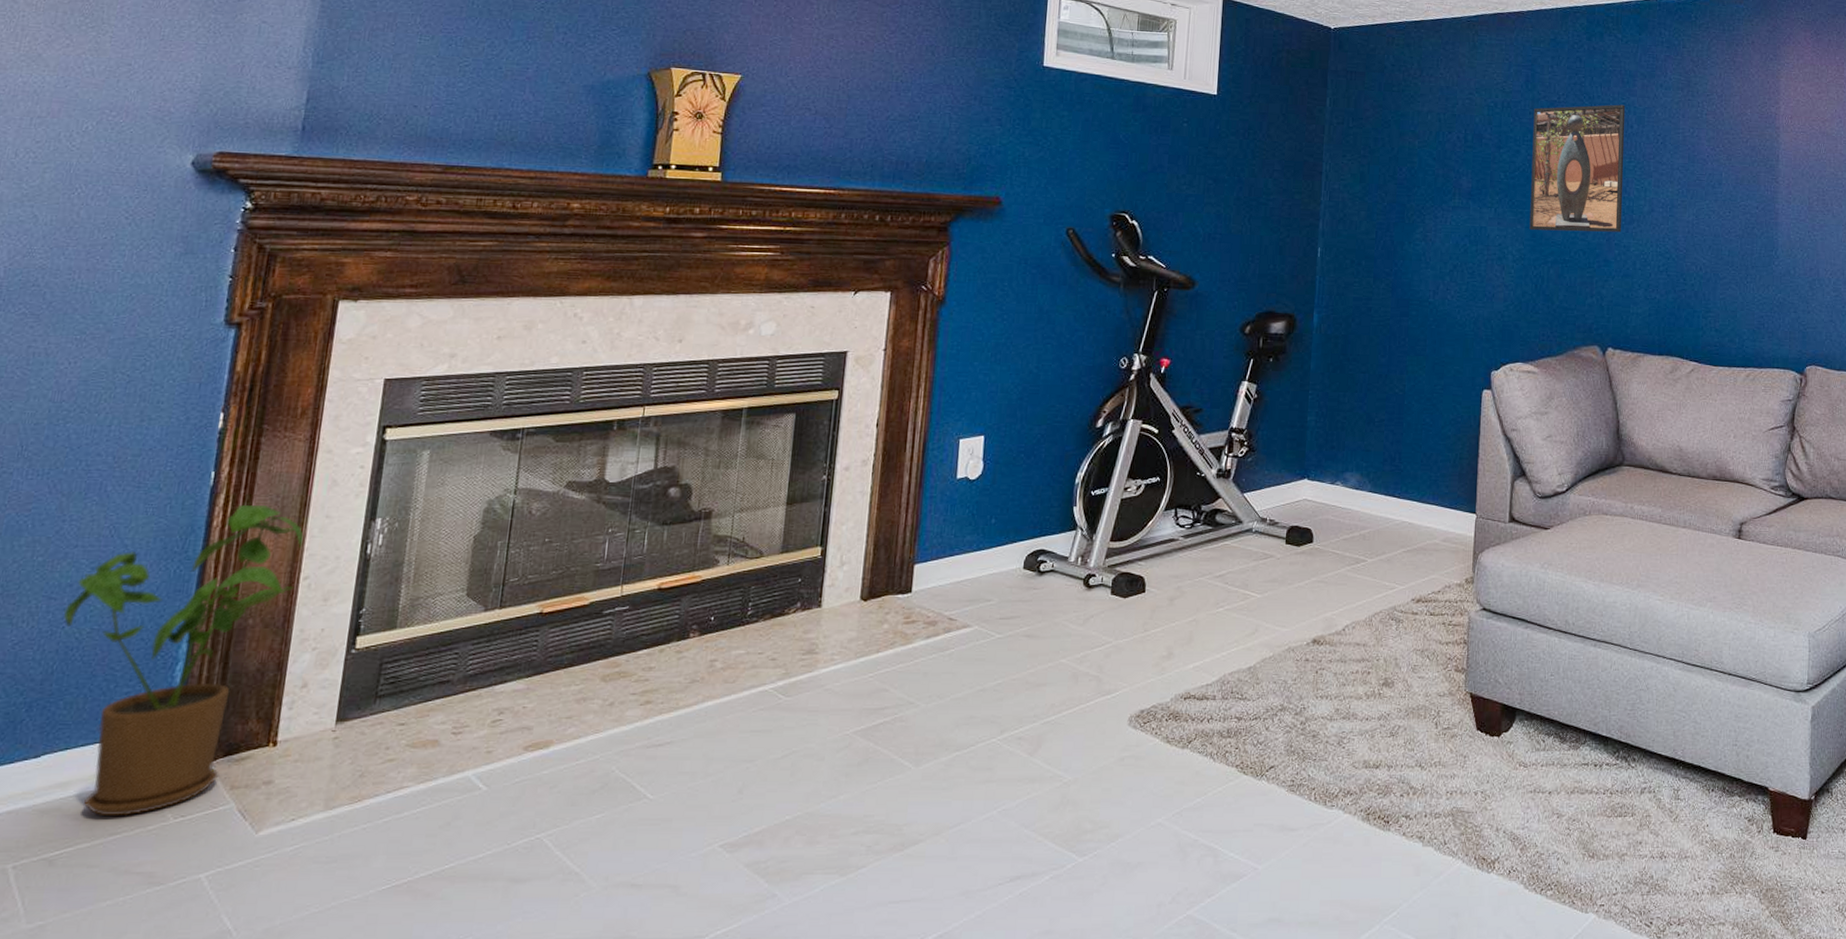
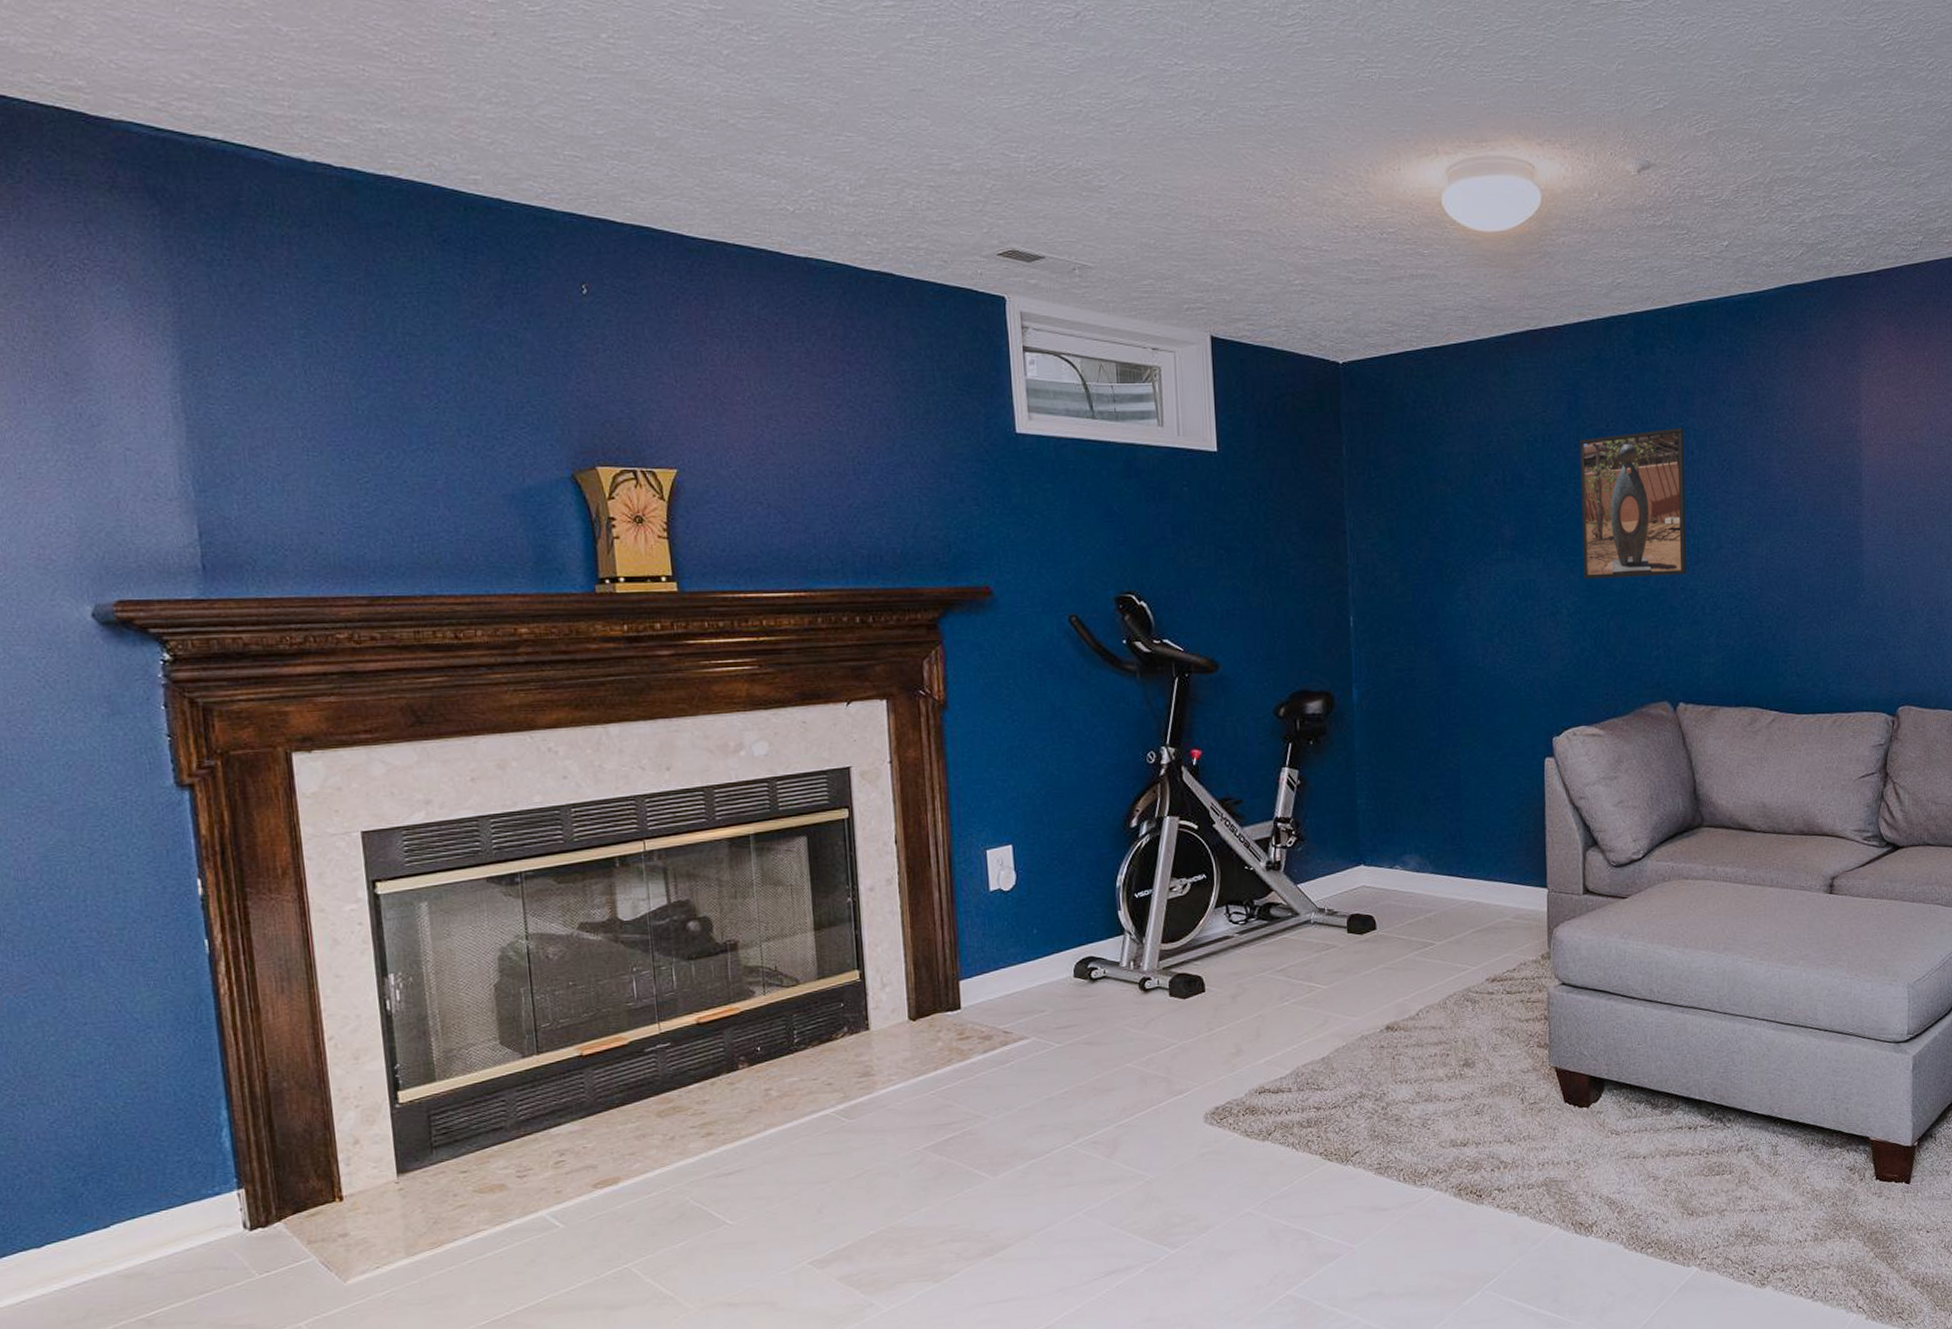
house plant: present [63,505,305,817] -> none [91,969,321,1277]

